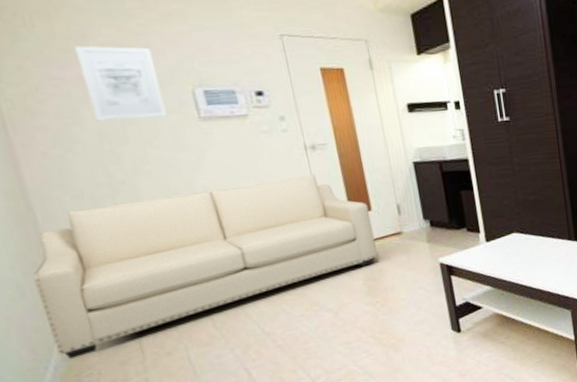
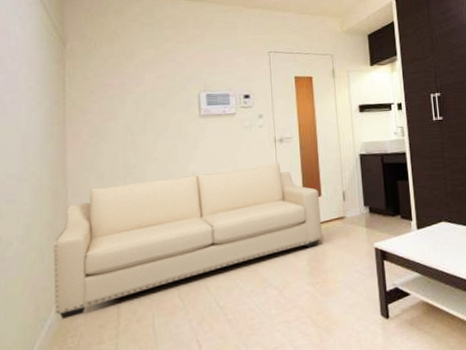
wall art: present [74,45,168,121] -> none [124,61,177,118]

